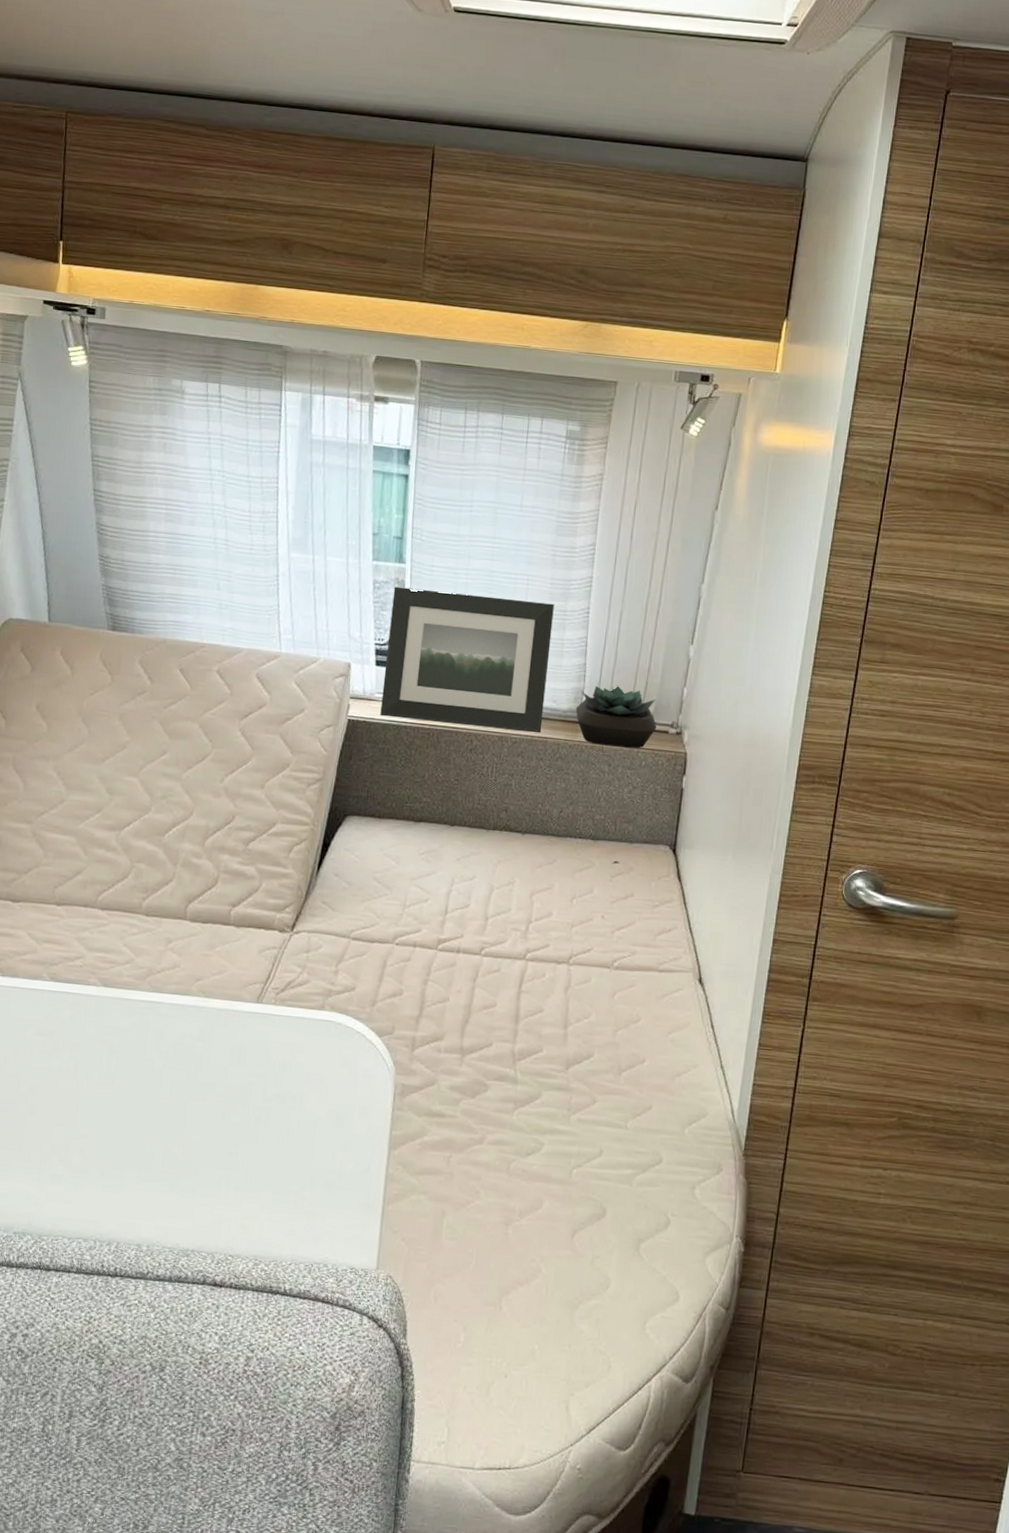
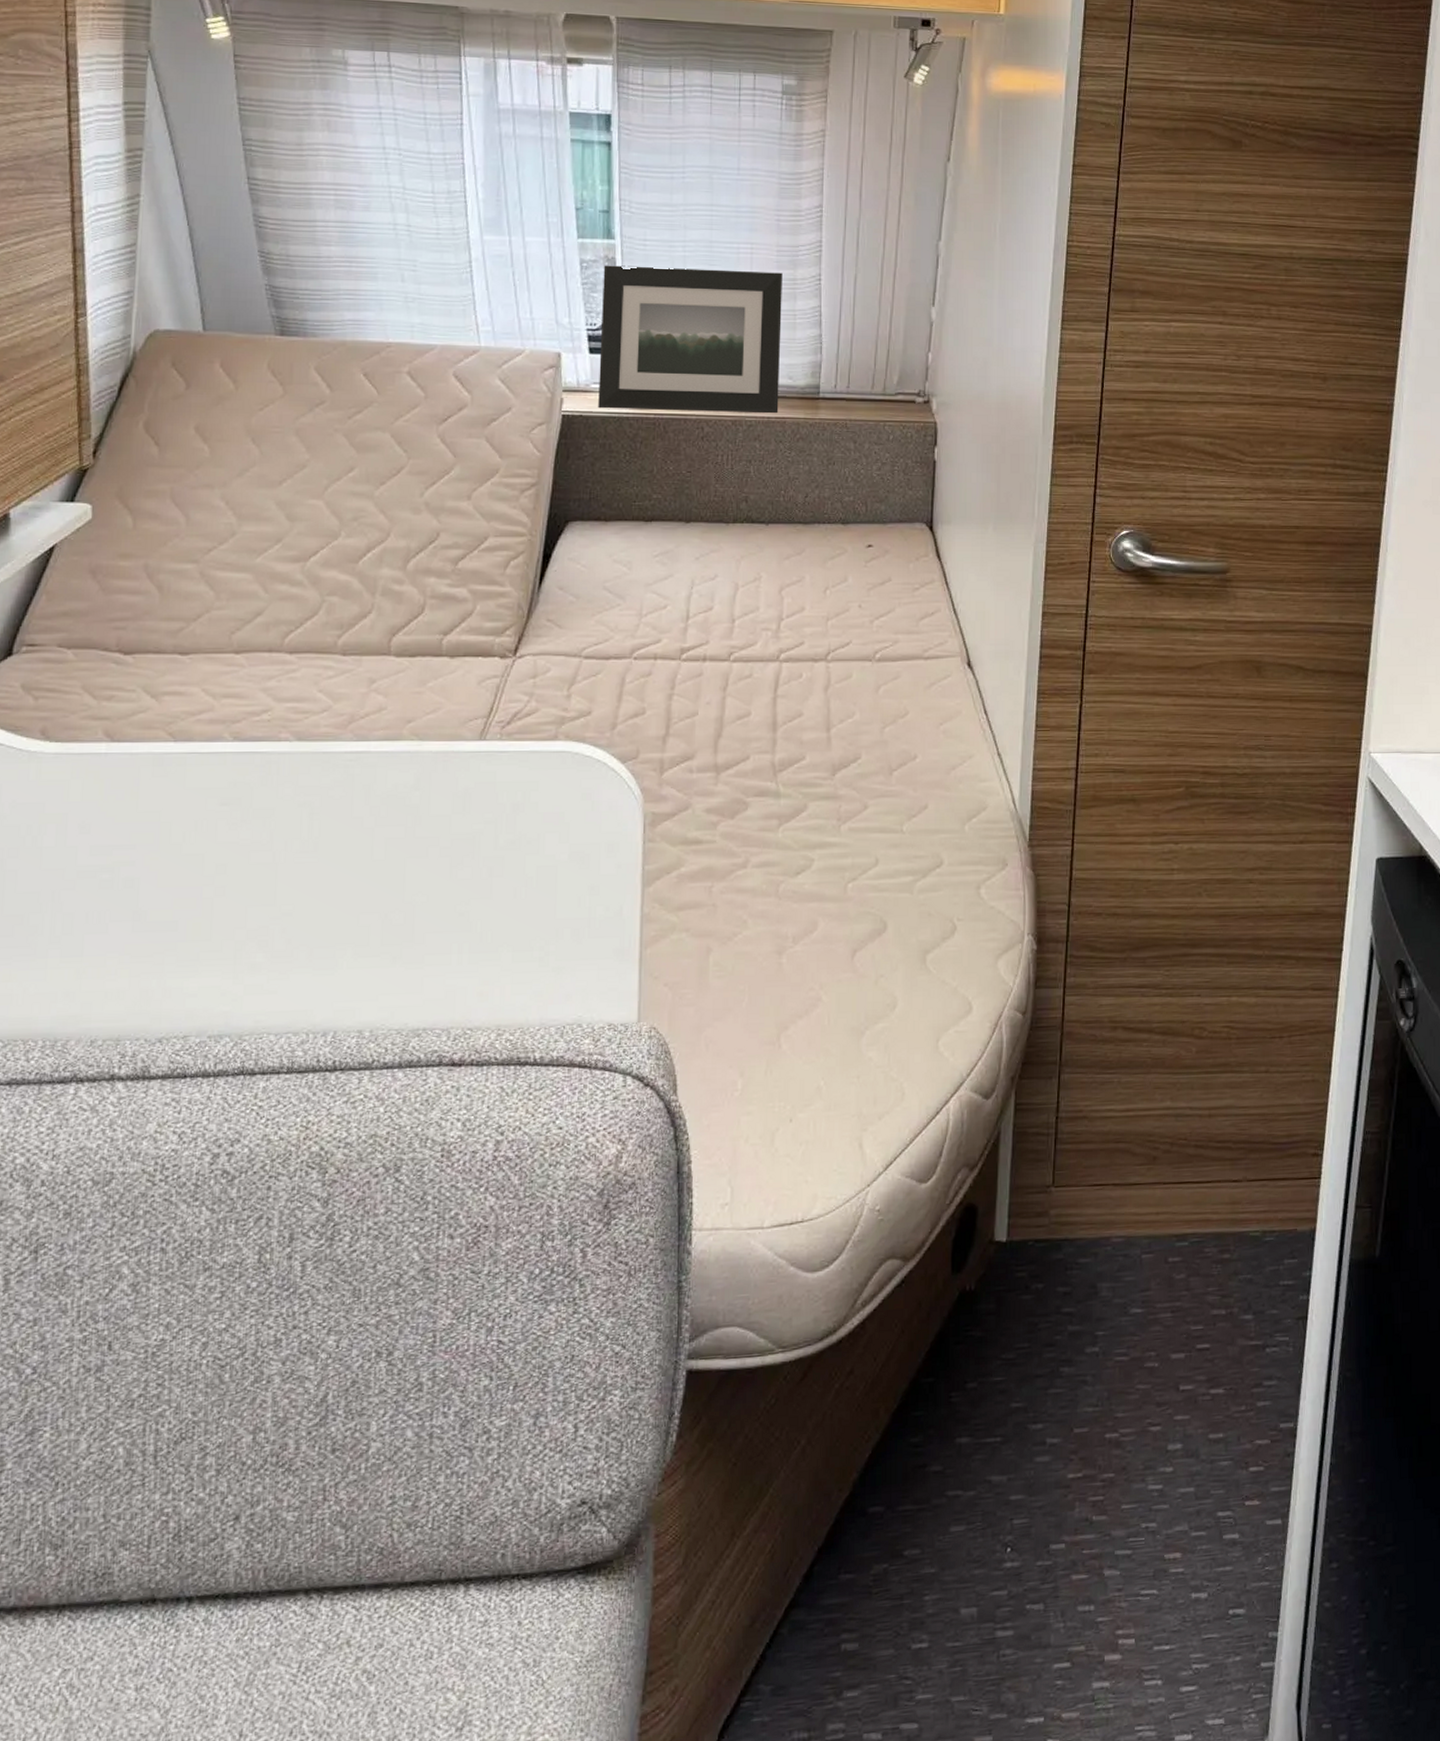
succulent plant: present [575,685,657,749] -> none [814,355,903,422]

